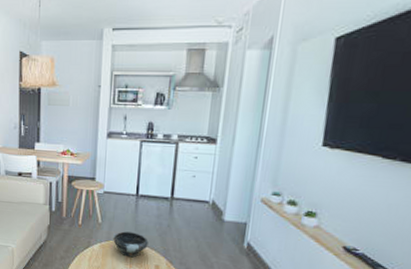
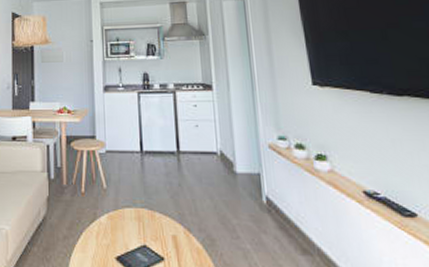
bowl: present [113,231,149,258] -> none [121,196,161,229]

